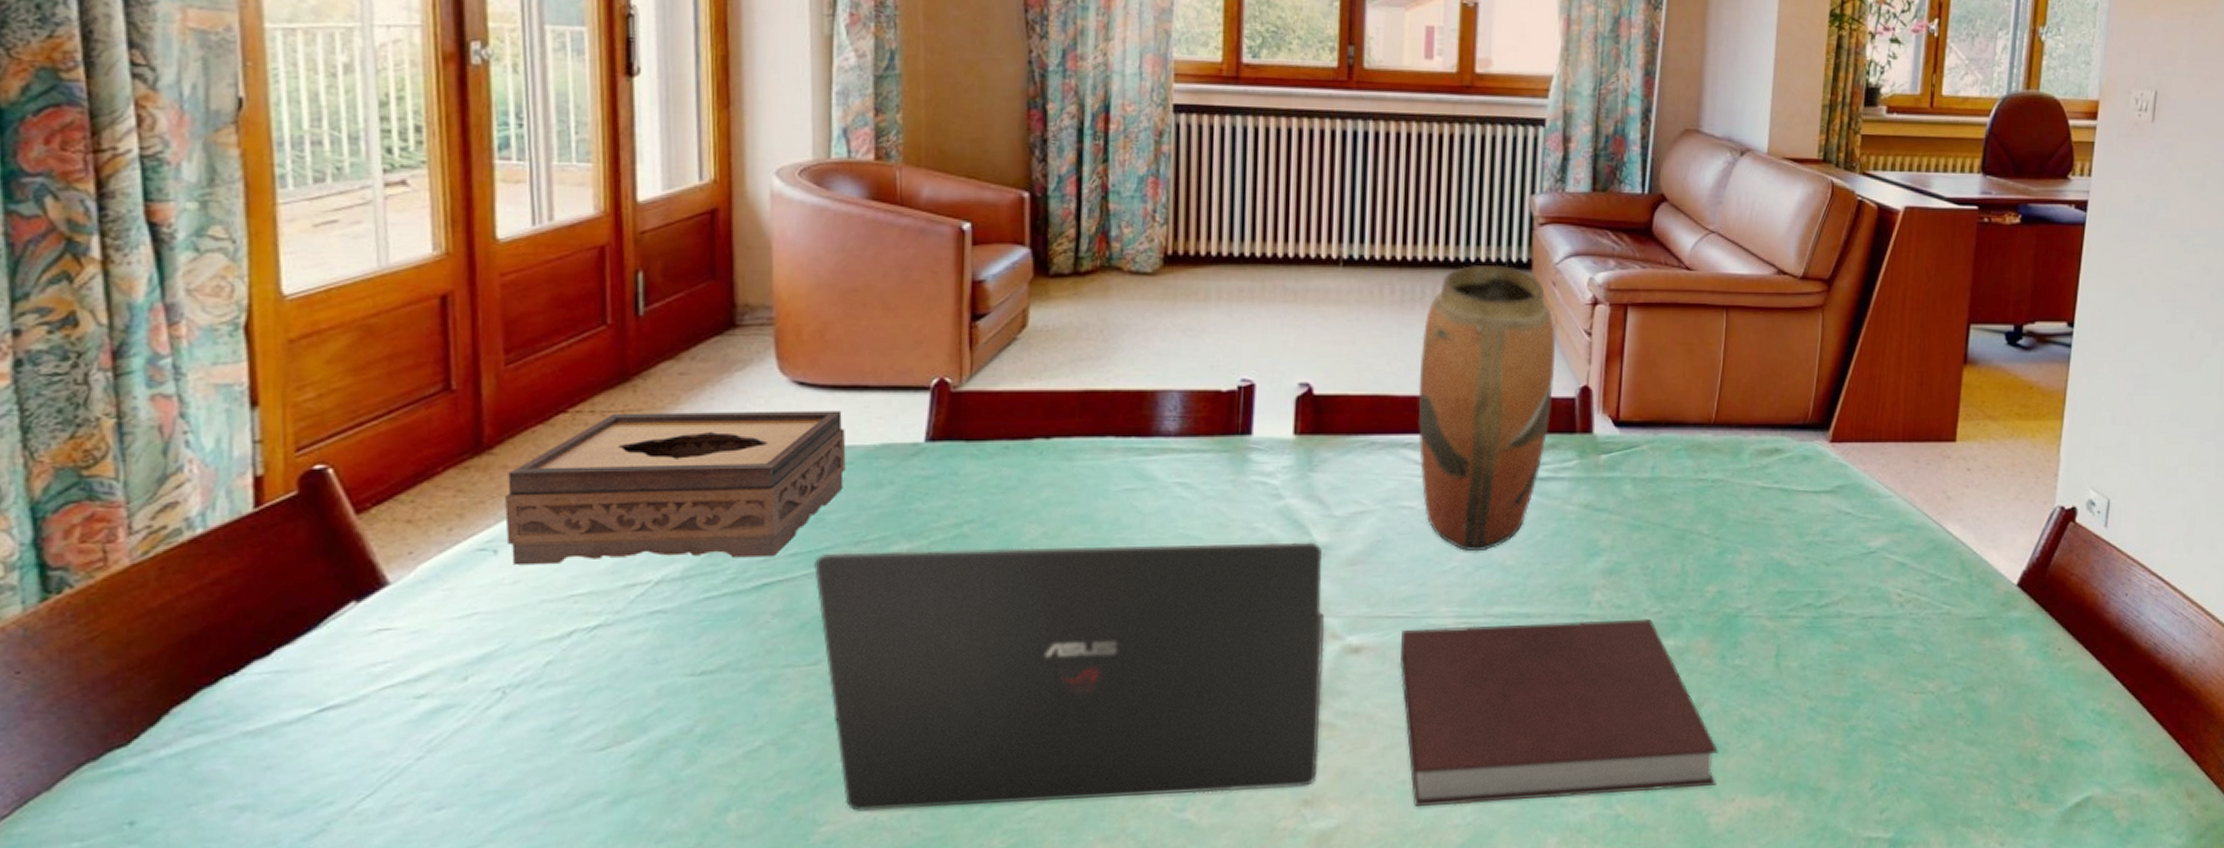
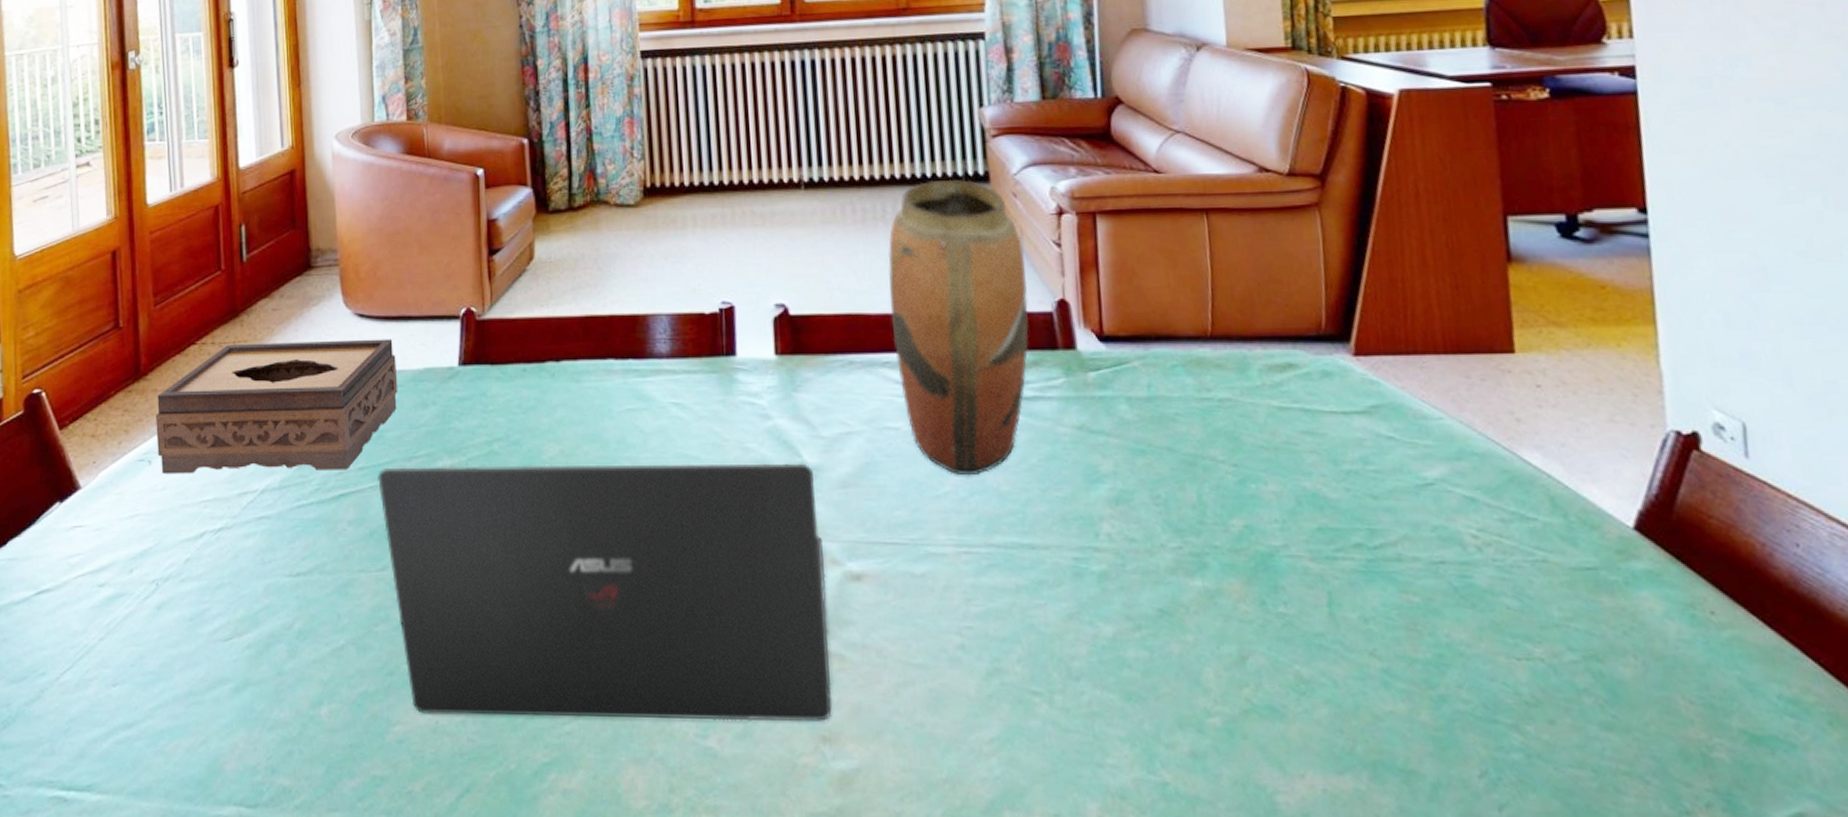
notebook: present [1400,618,1719,806] -> none [901,554,1279,758]

